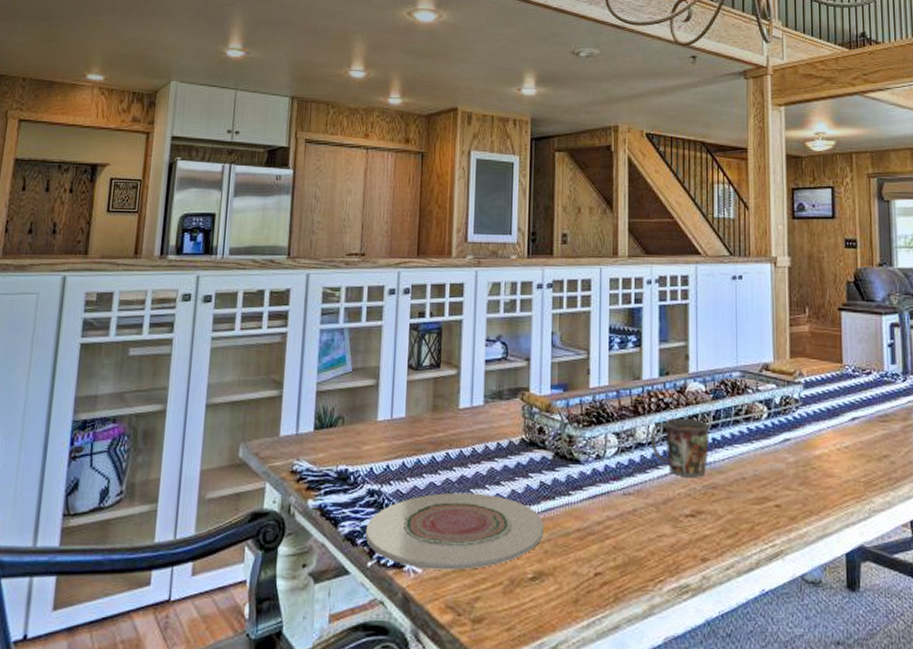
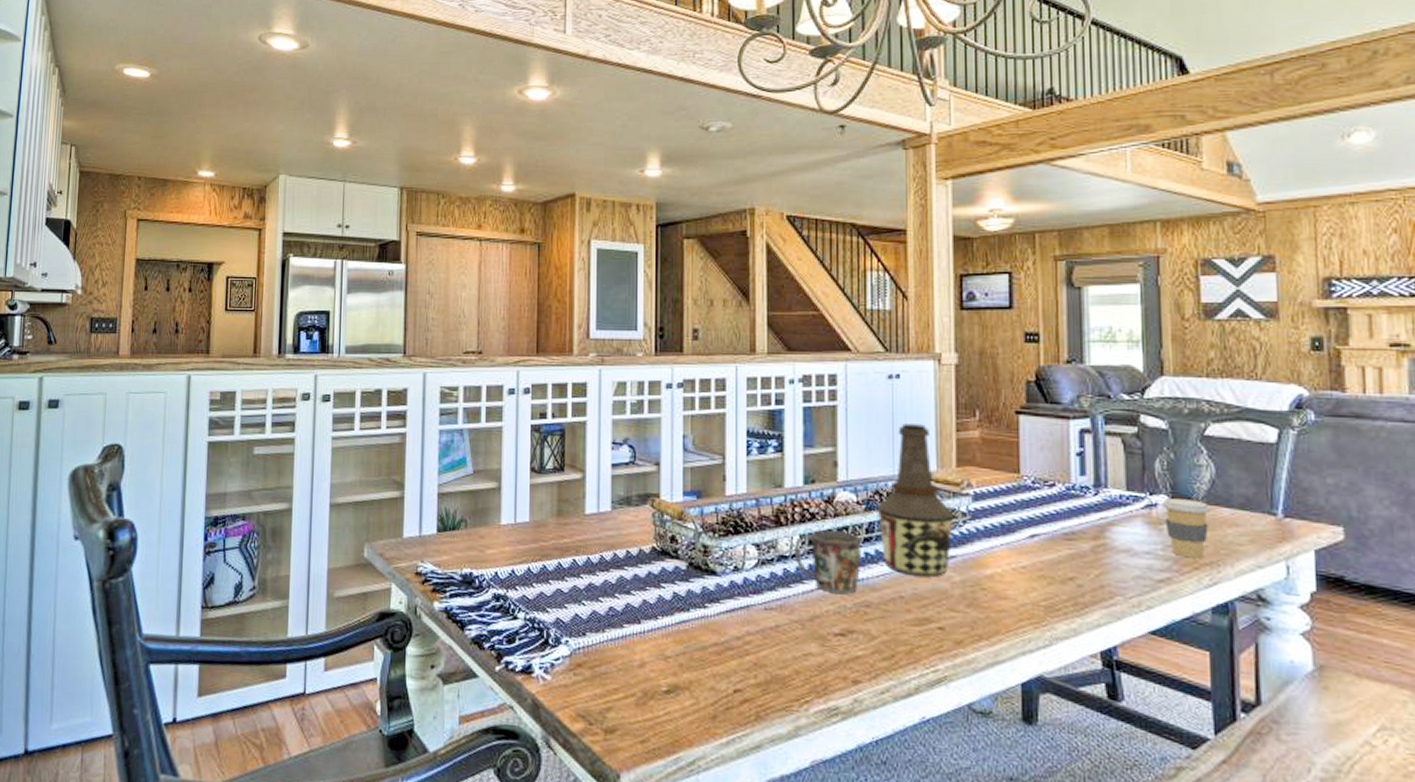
plate: present [365,492,544,571] -> none [492,600,679,680]
bottle: none [722,320,789,458] -> present [876,424,955,576]

